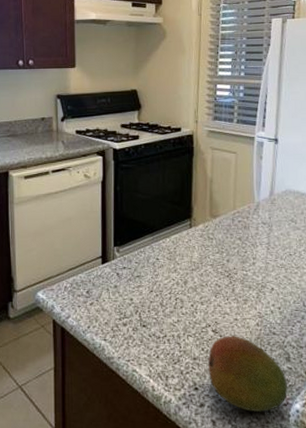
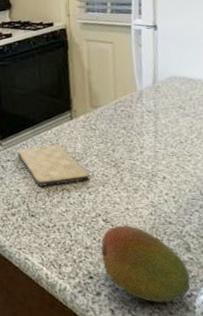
cutting board: none [134,253,203,295] -> present [17,144,89,186]

